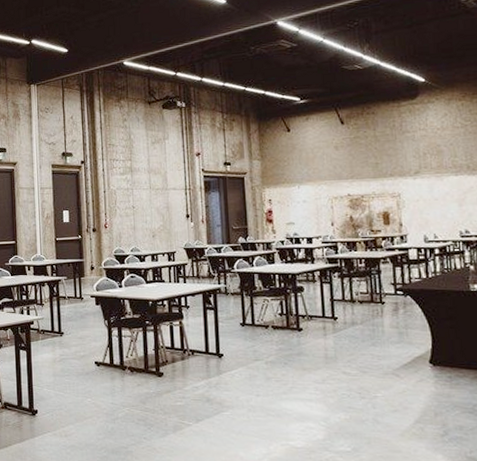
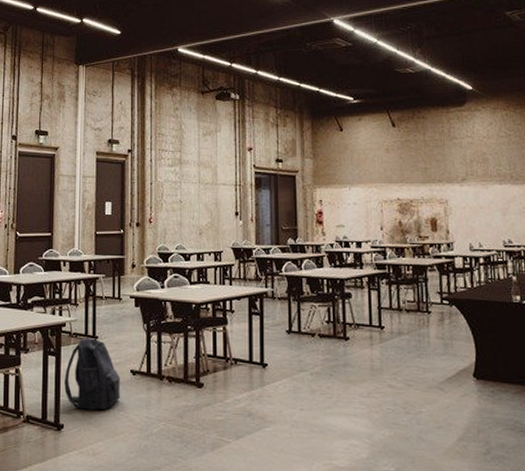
backpack: none [35,334,88,398] -> present [64,338,121,411]

